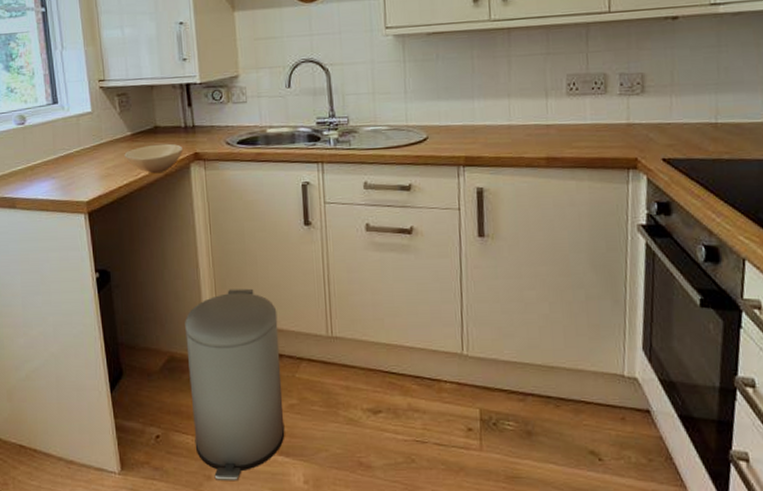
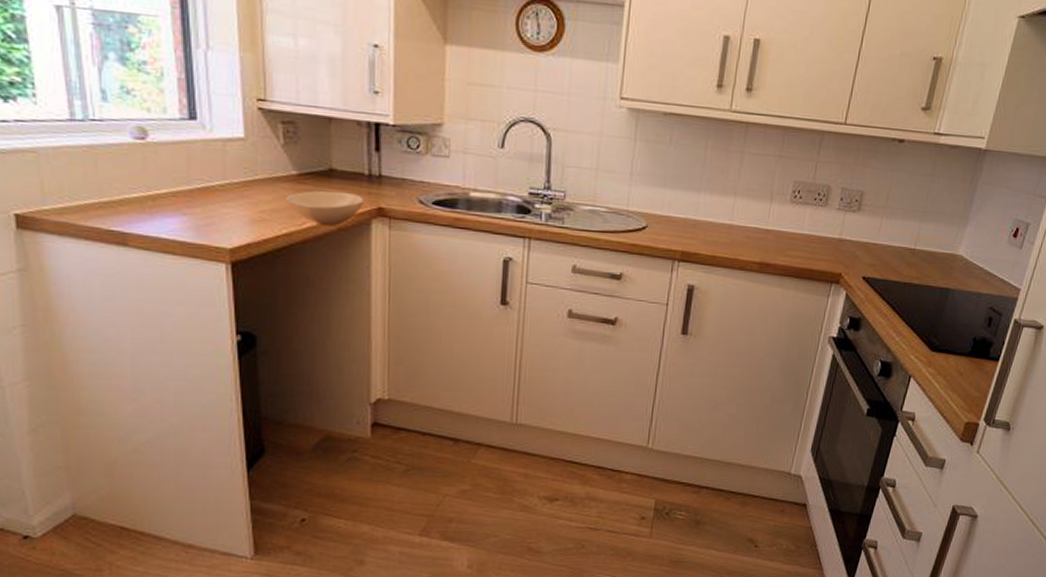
pedal bin: present [185,288,285,482] -> none [347,366,459,566]

